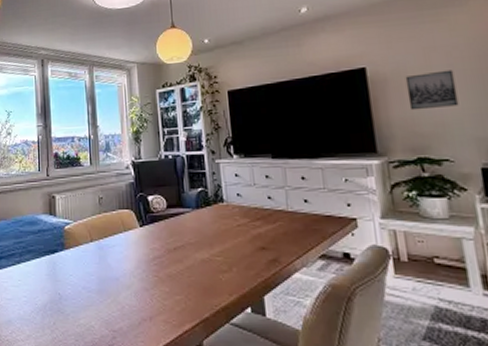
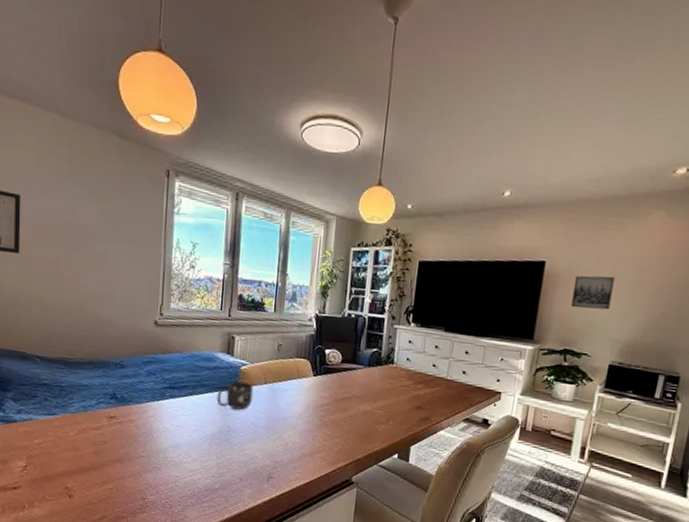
mug: none [44,242,81,273] -> present [216,381,254,410]

